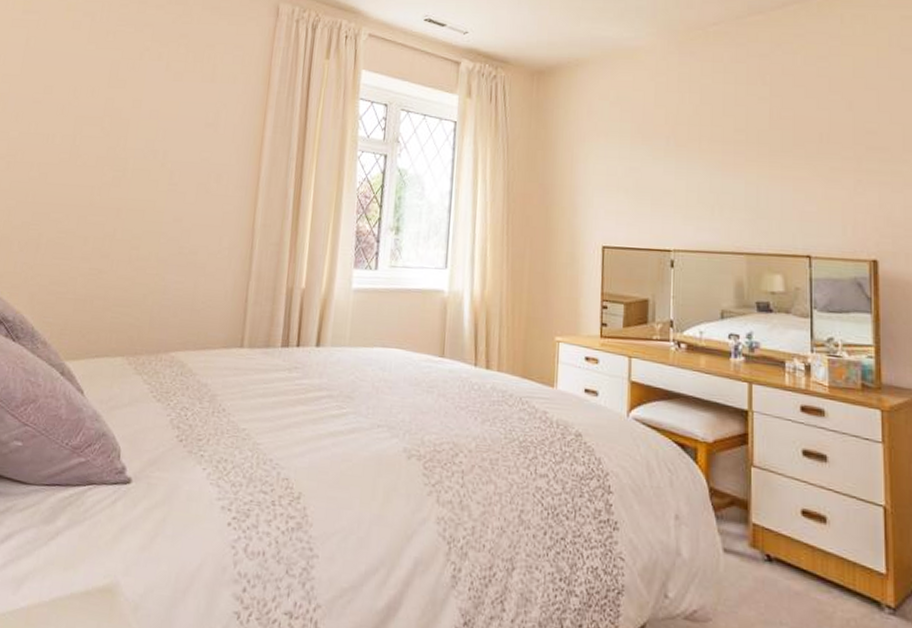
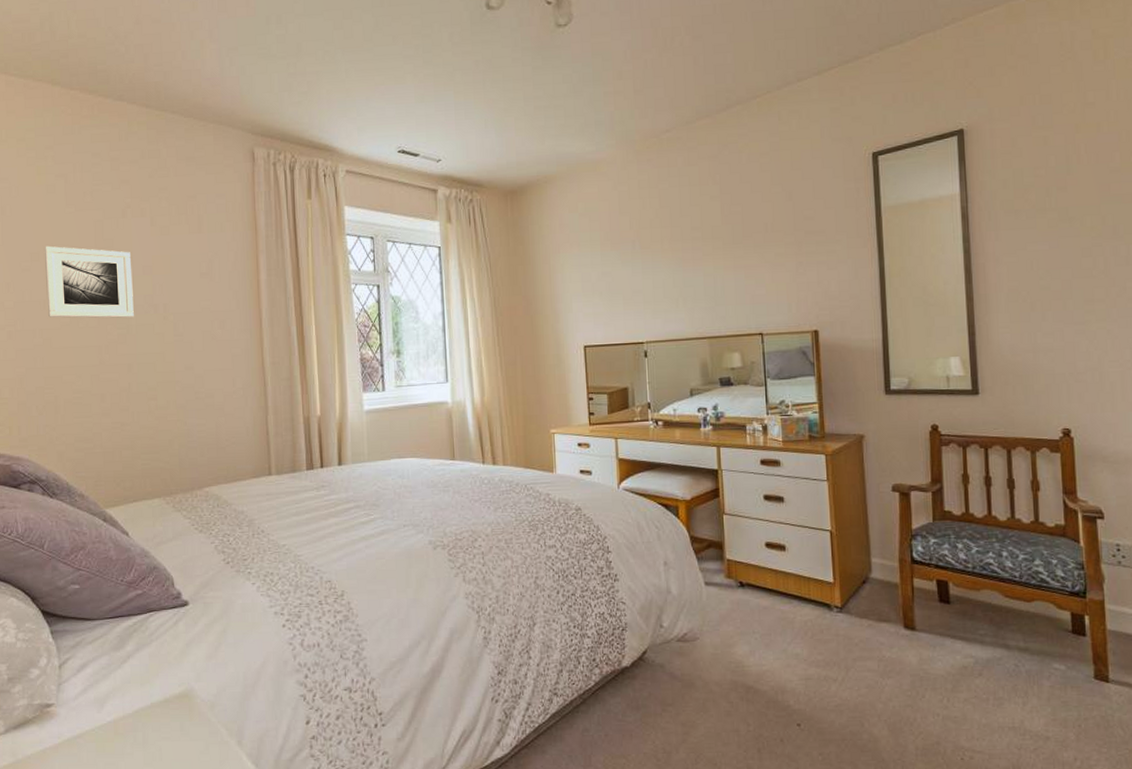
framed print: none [49,80,141,162] -> present [45,245,134,318]

